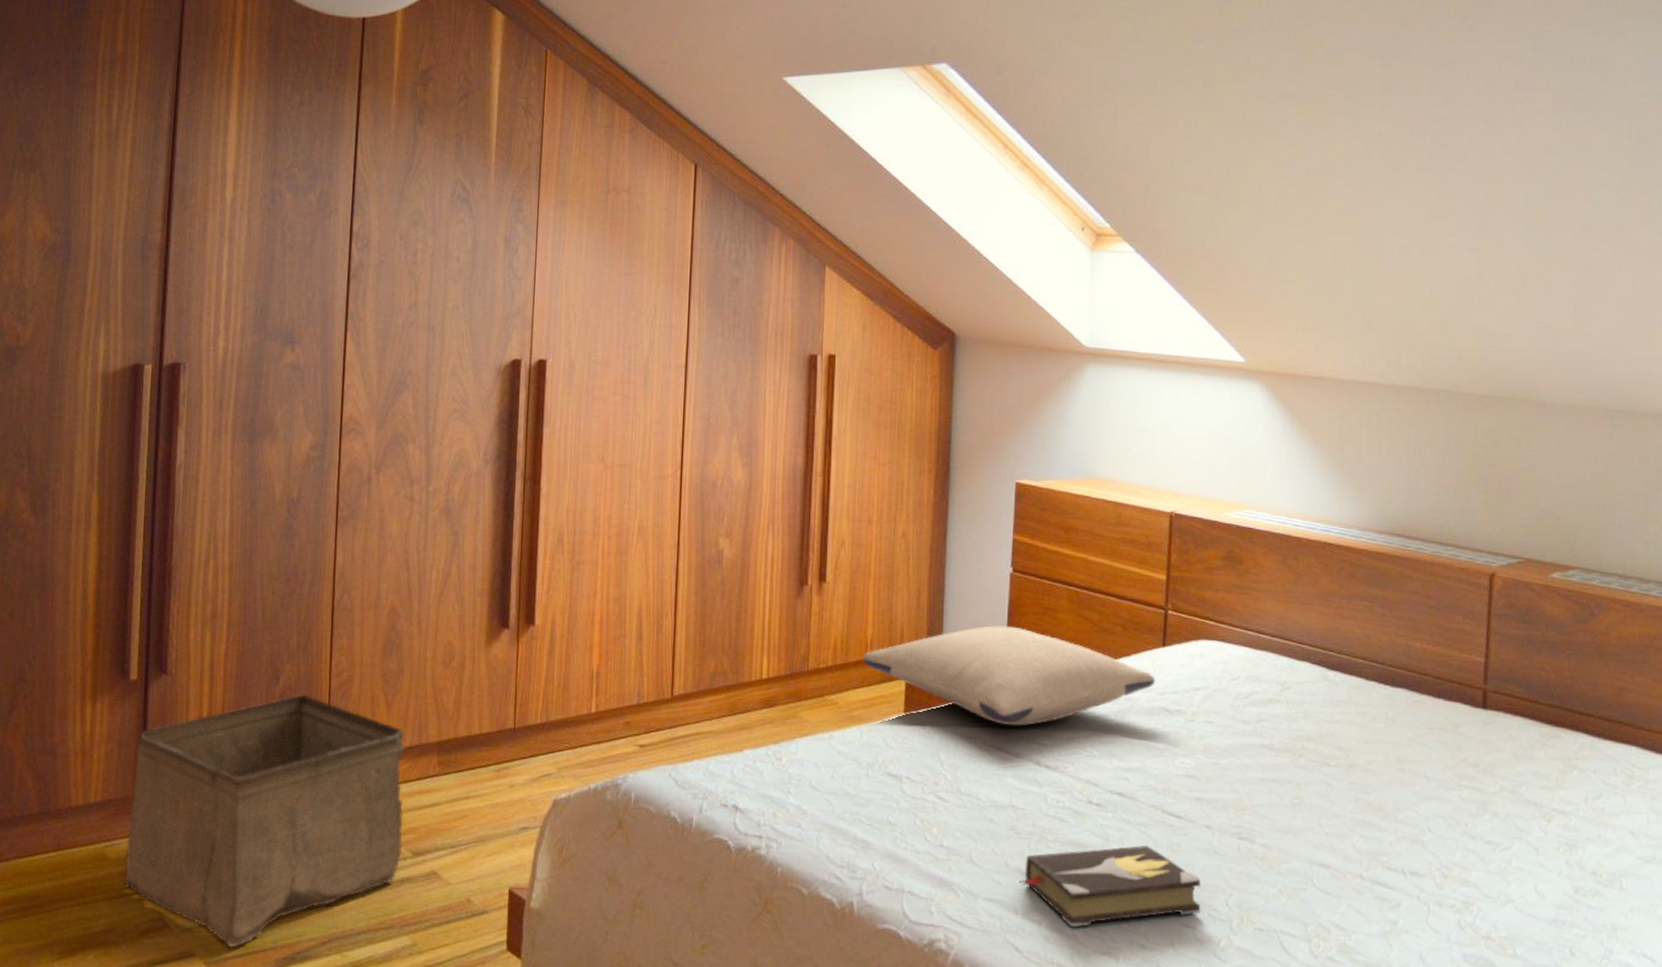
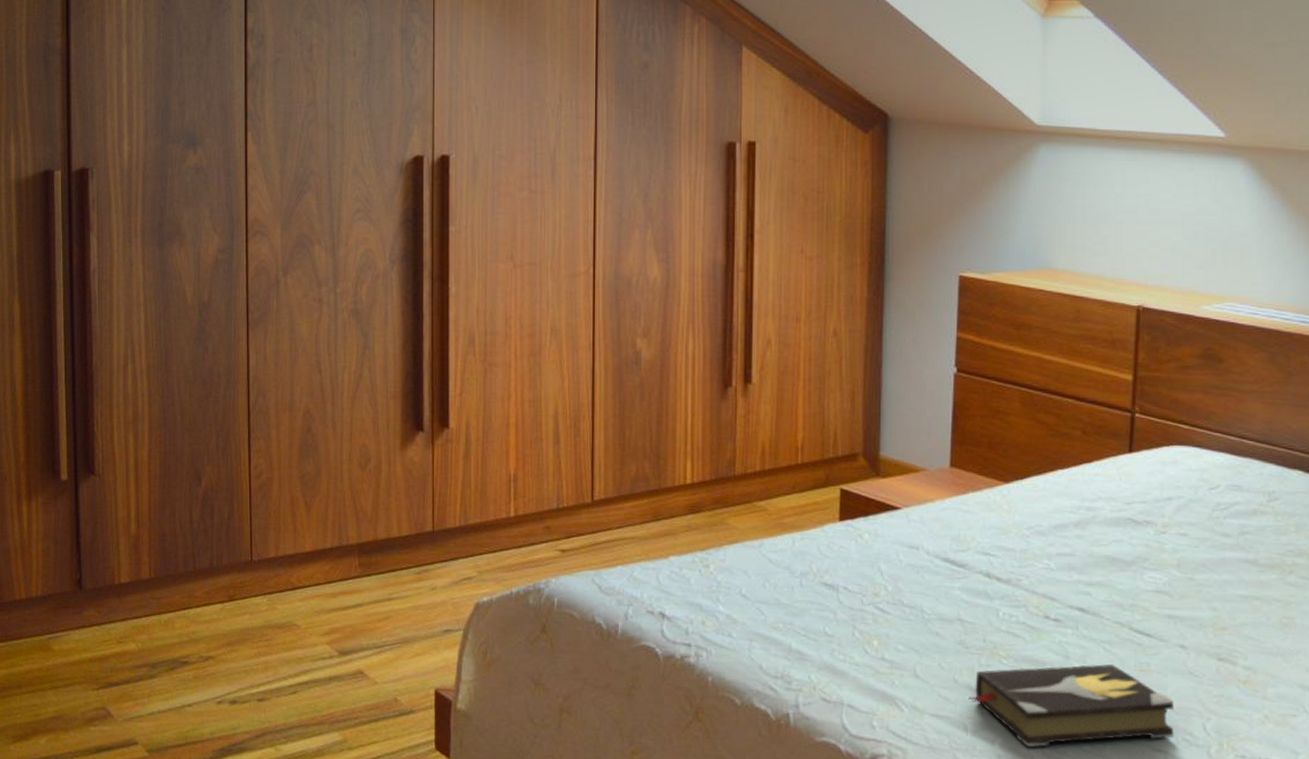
storage bin: present [124,694,406,948] -> none [68,495,329,738]
pillow: present [863,625,1156,727] -> none [793,429,1121,537]

